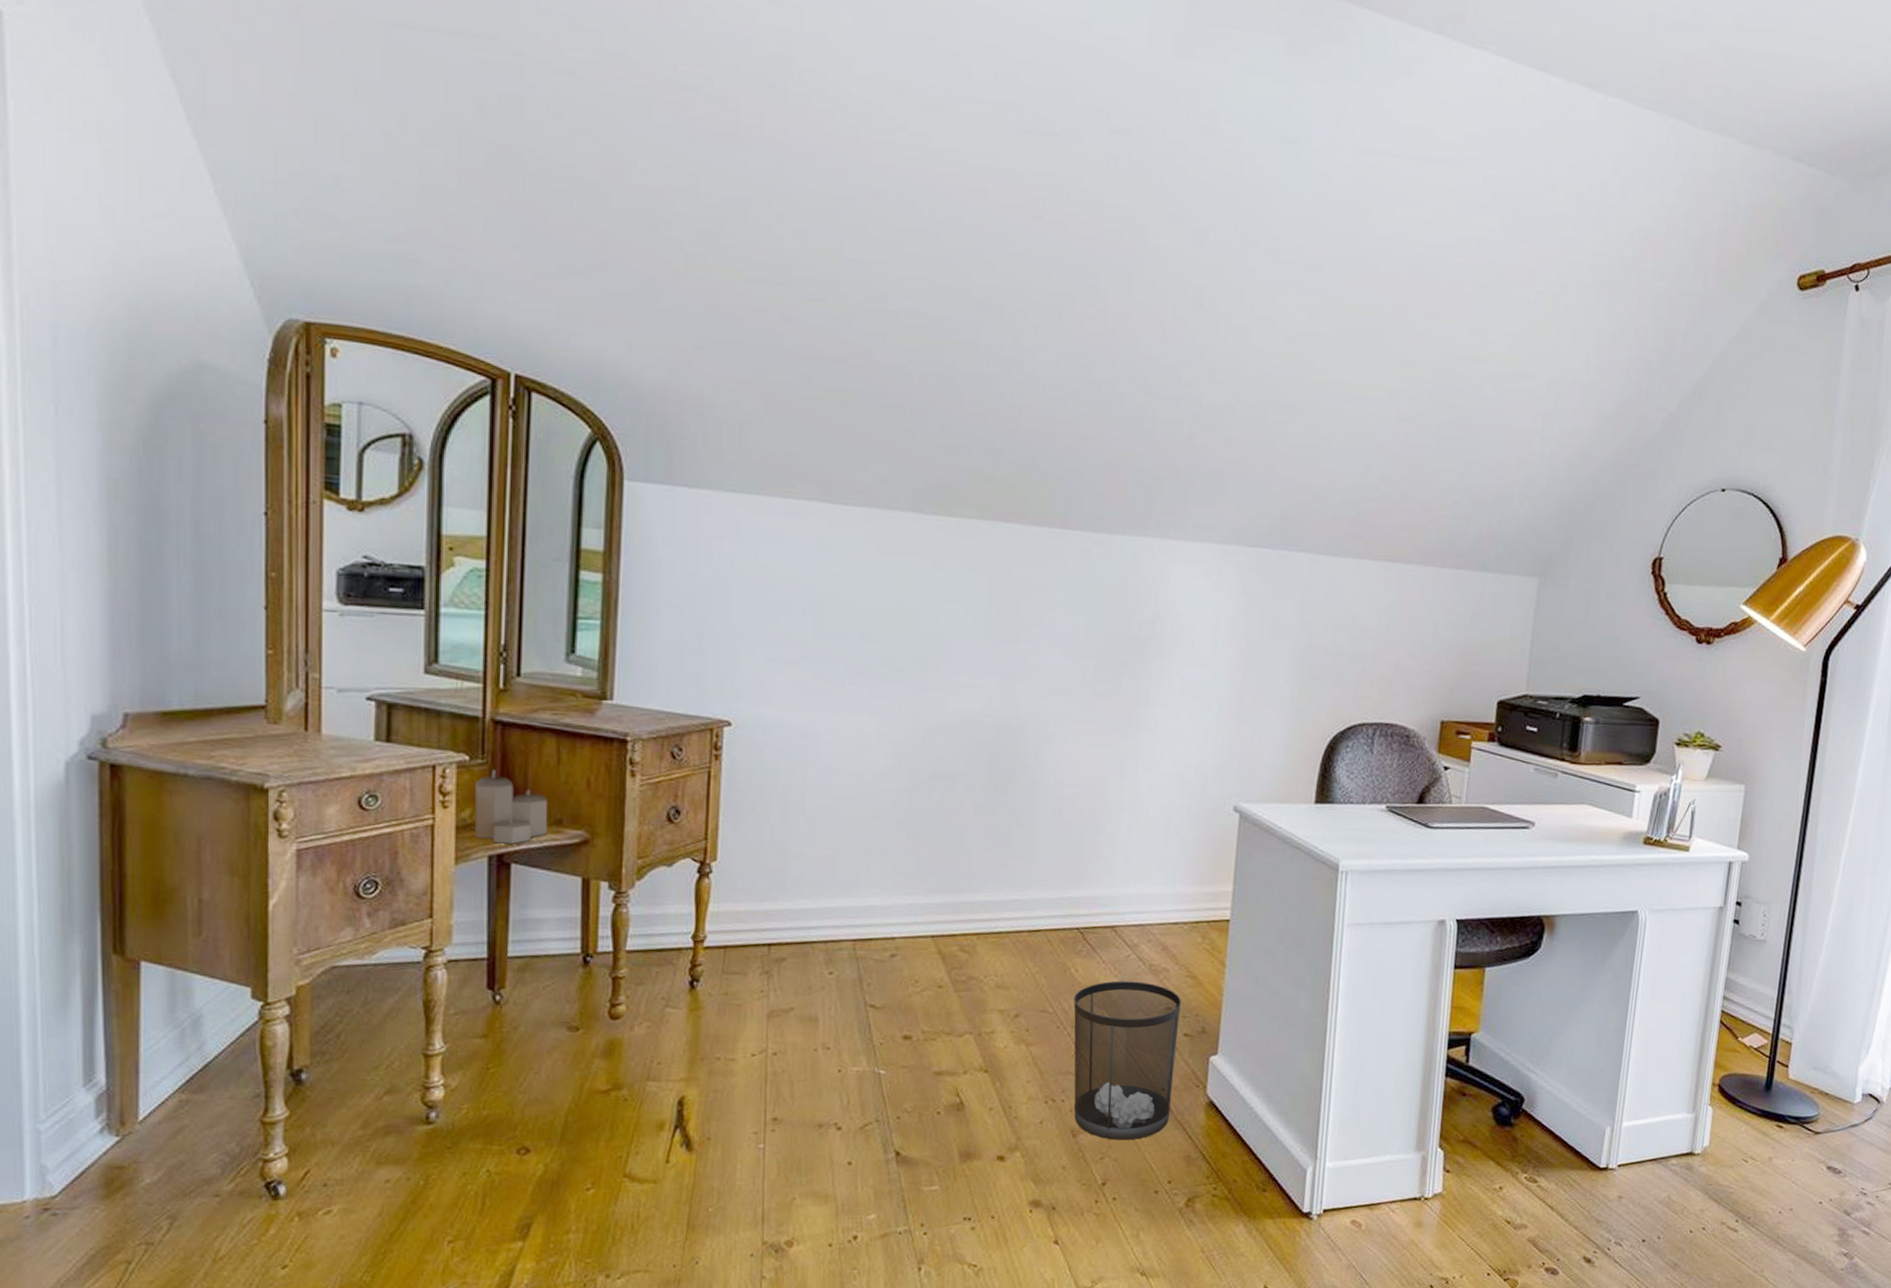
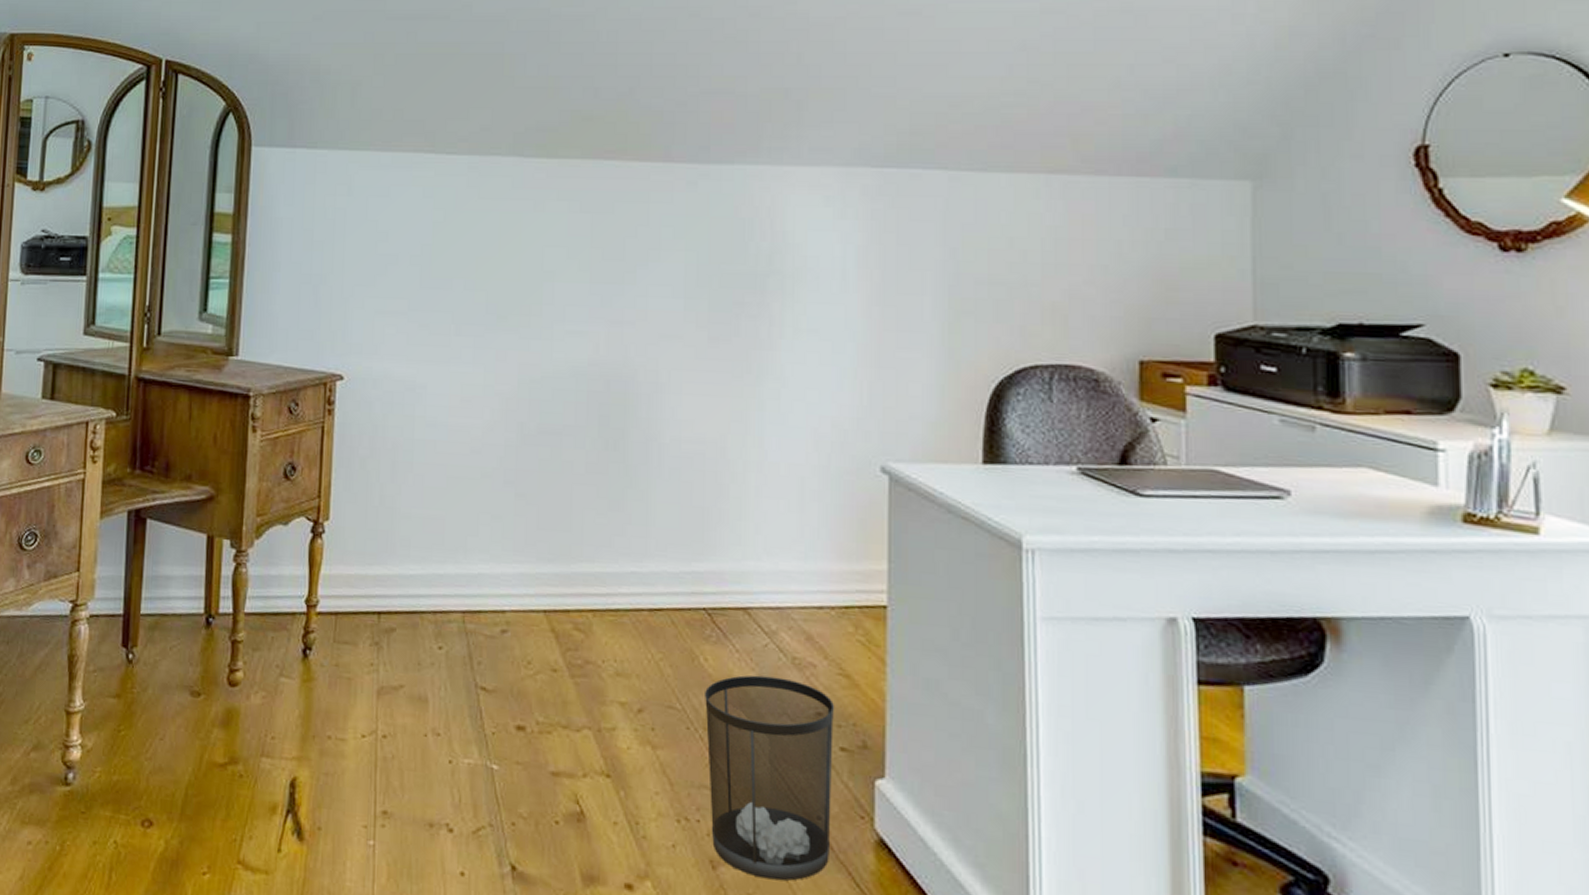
candle: present [475,768,548,844] -> none [117,424,180,499]

